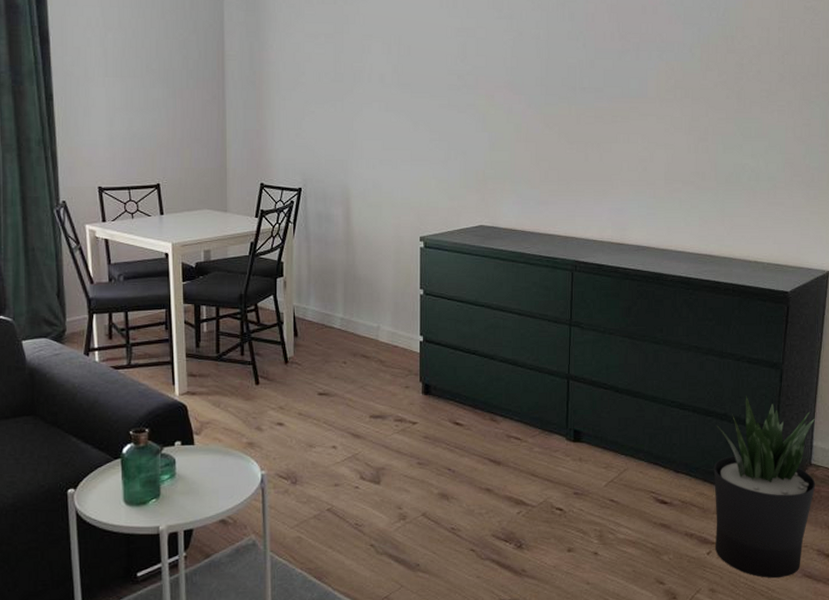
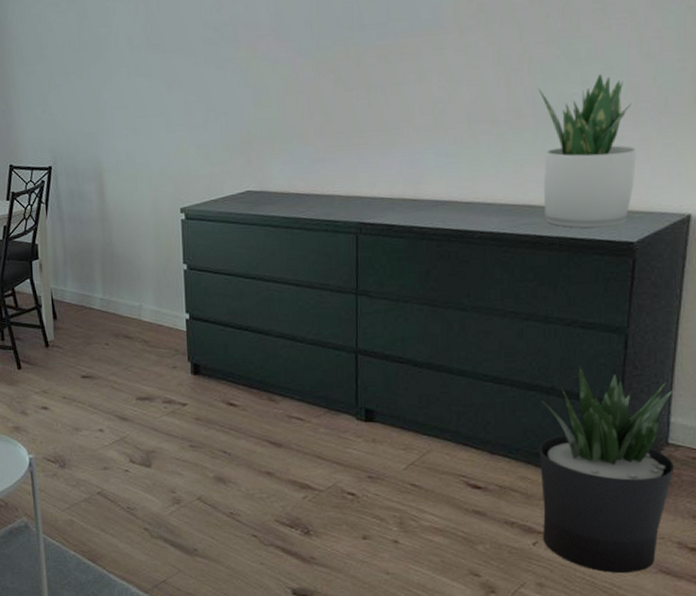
planter: none [719,150,791,278] -> present [538,74,636,228]

